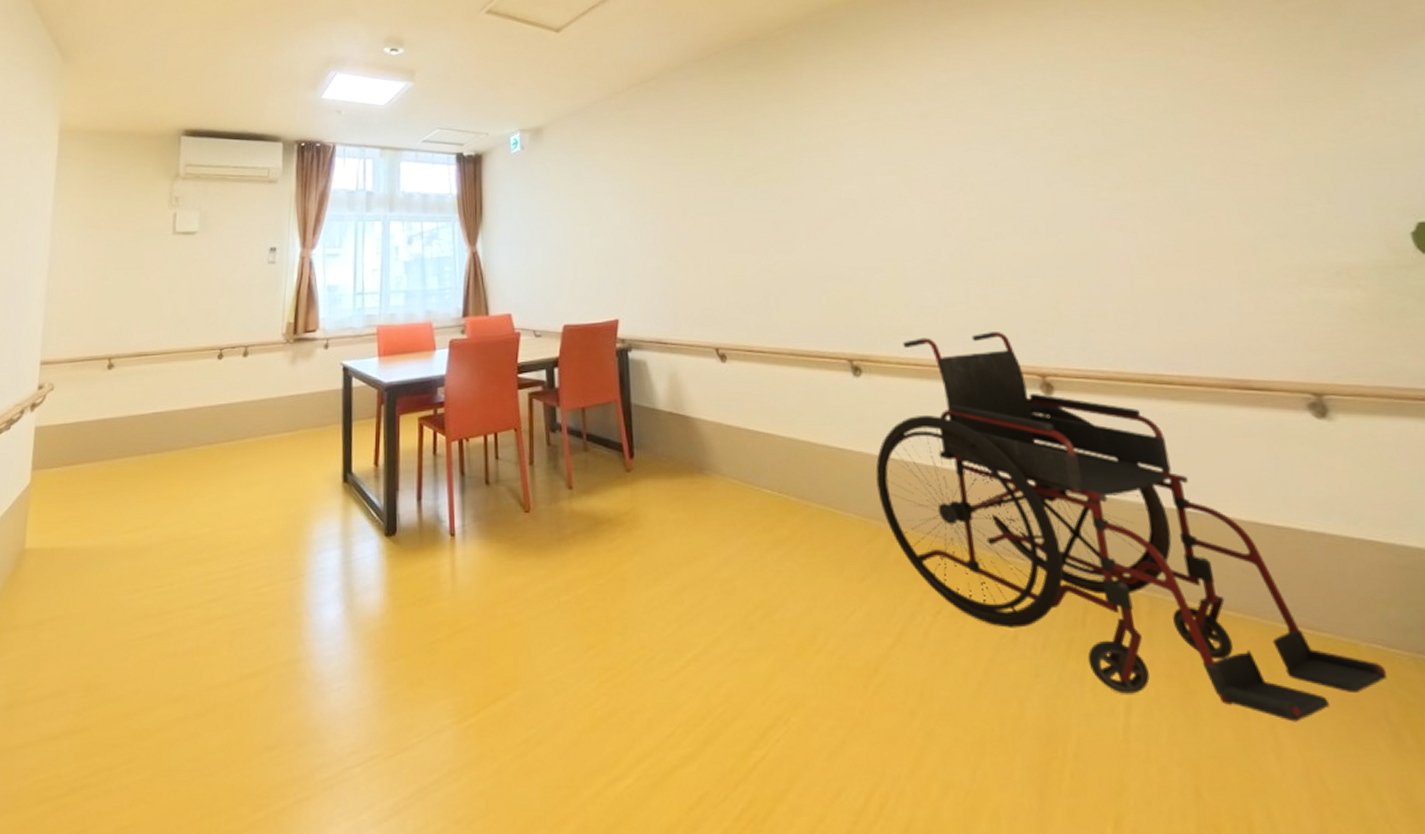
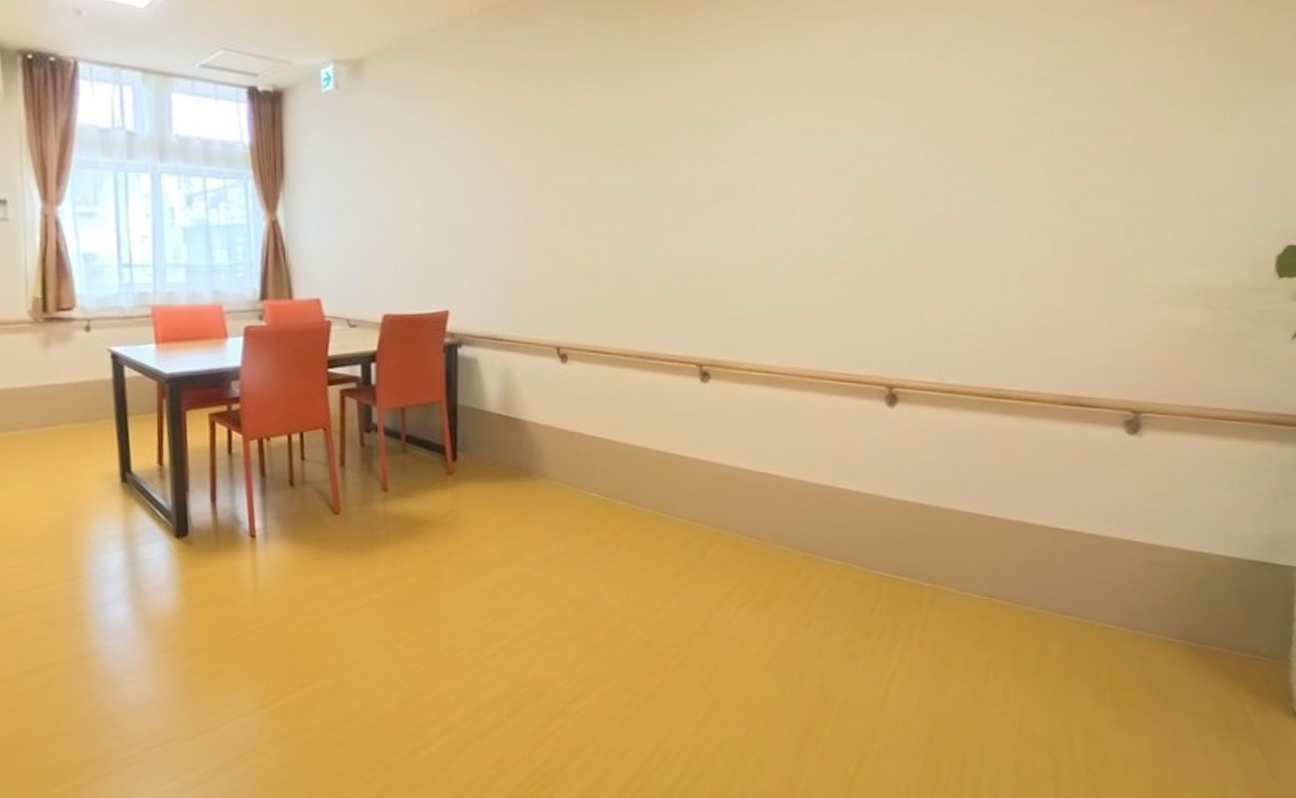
wheelchair: present [875,332,1387,722] -> none [706,340,1110,685]

